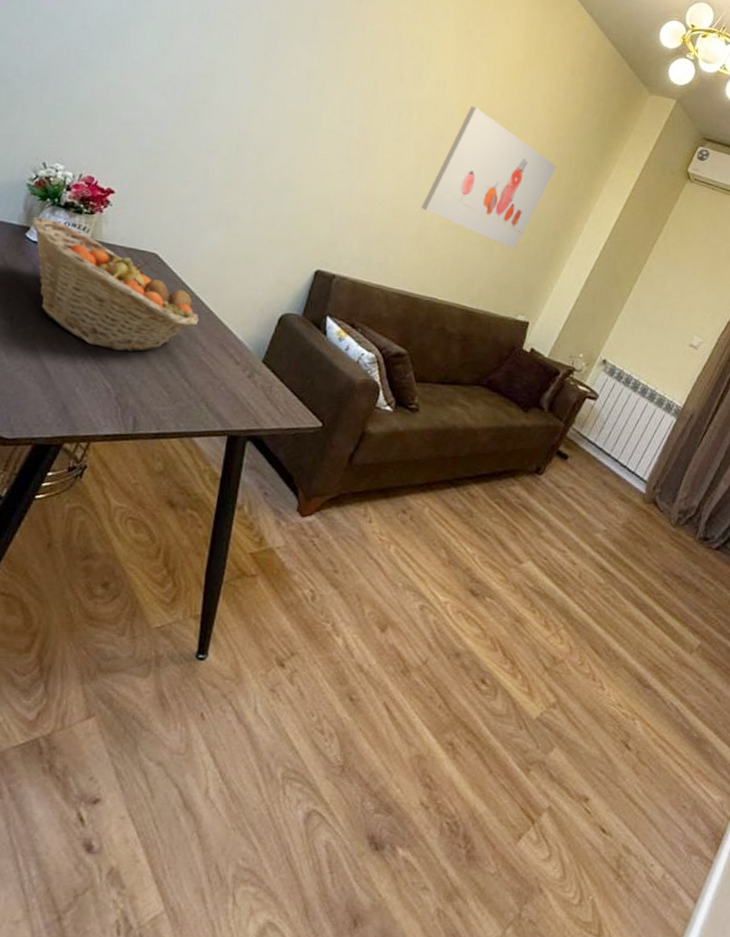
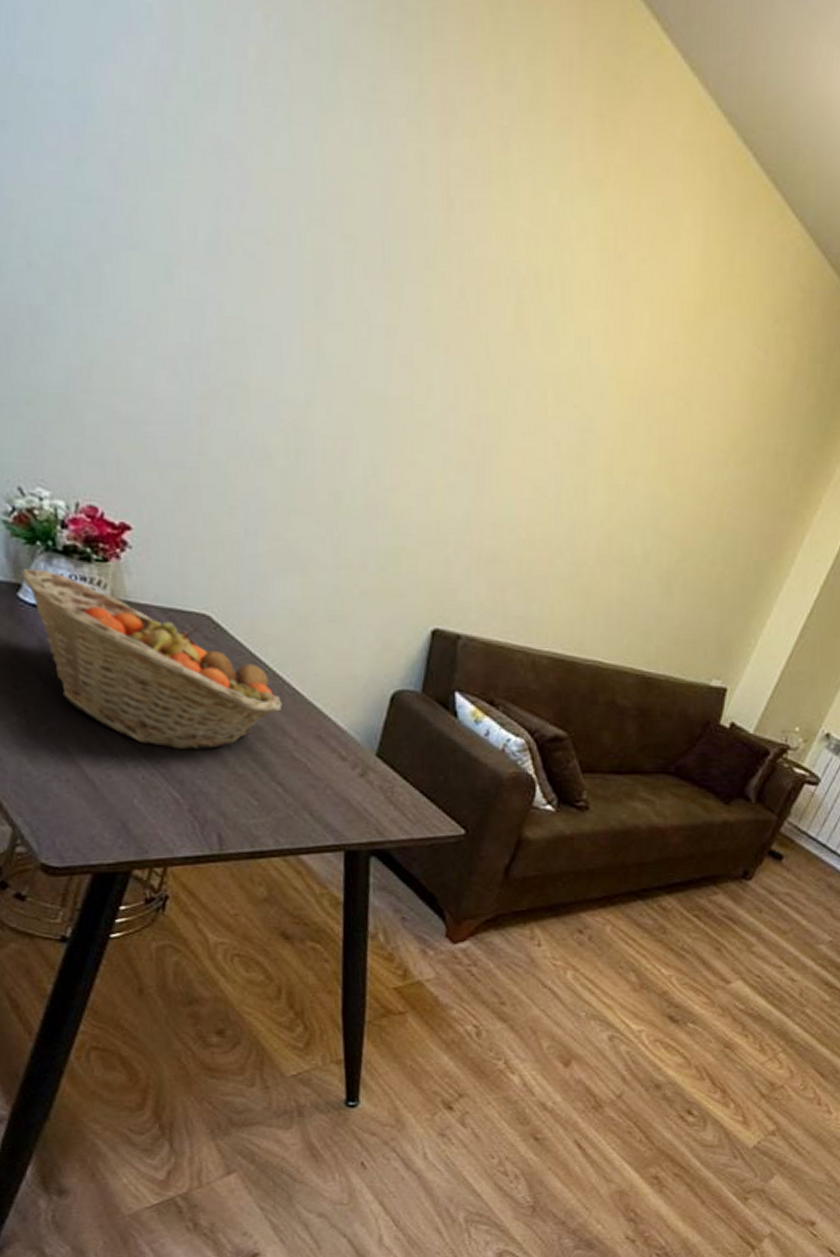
wall art: present [421,106,557,250] -> none [569,377,758,590]

